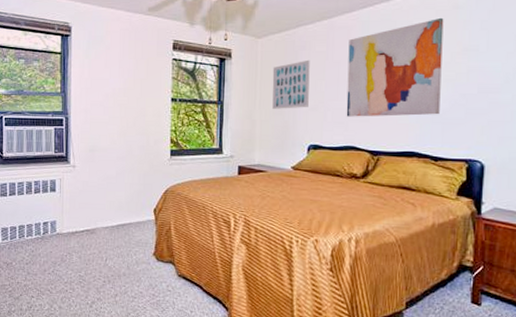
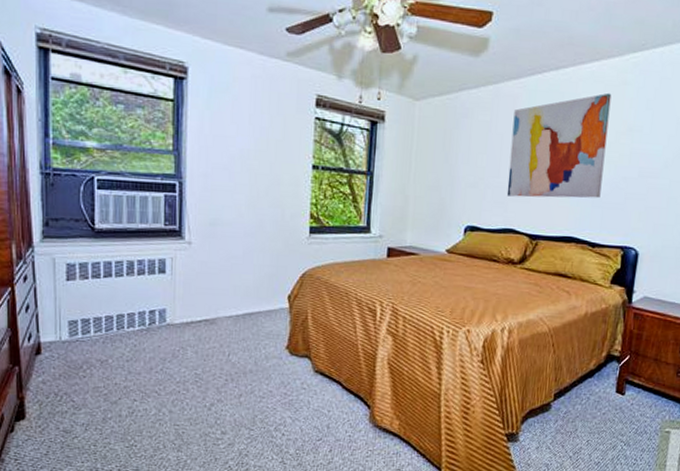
wall art: present [272,59,310,109] -> none [428,129,472,185]

